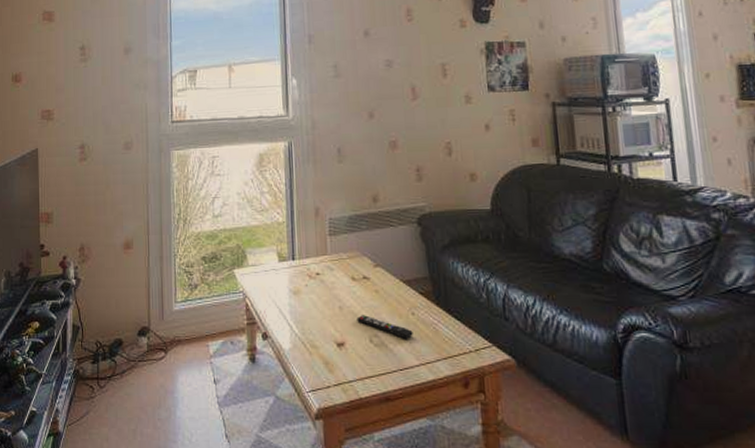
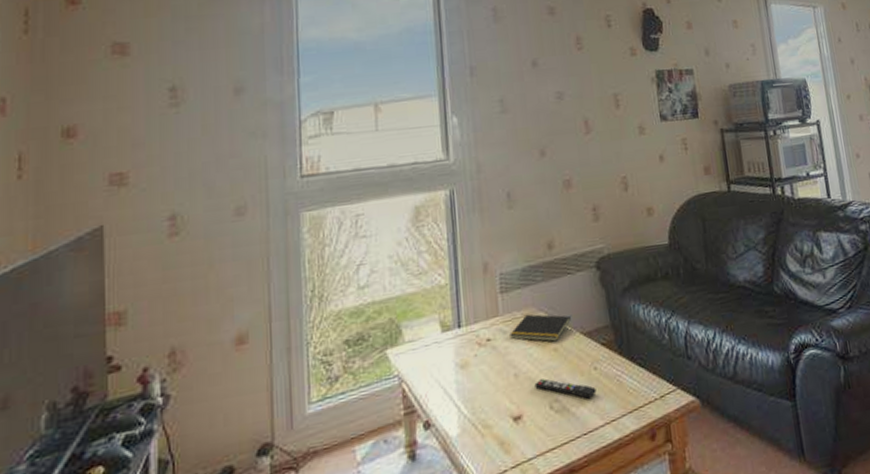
notepad: none [336,257,392,284] -> present [510,314,571,342]

